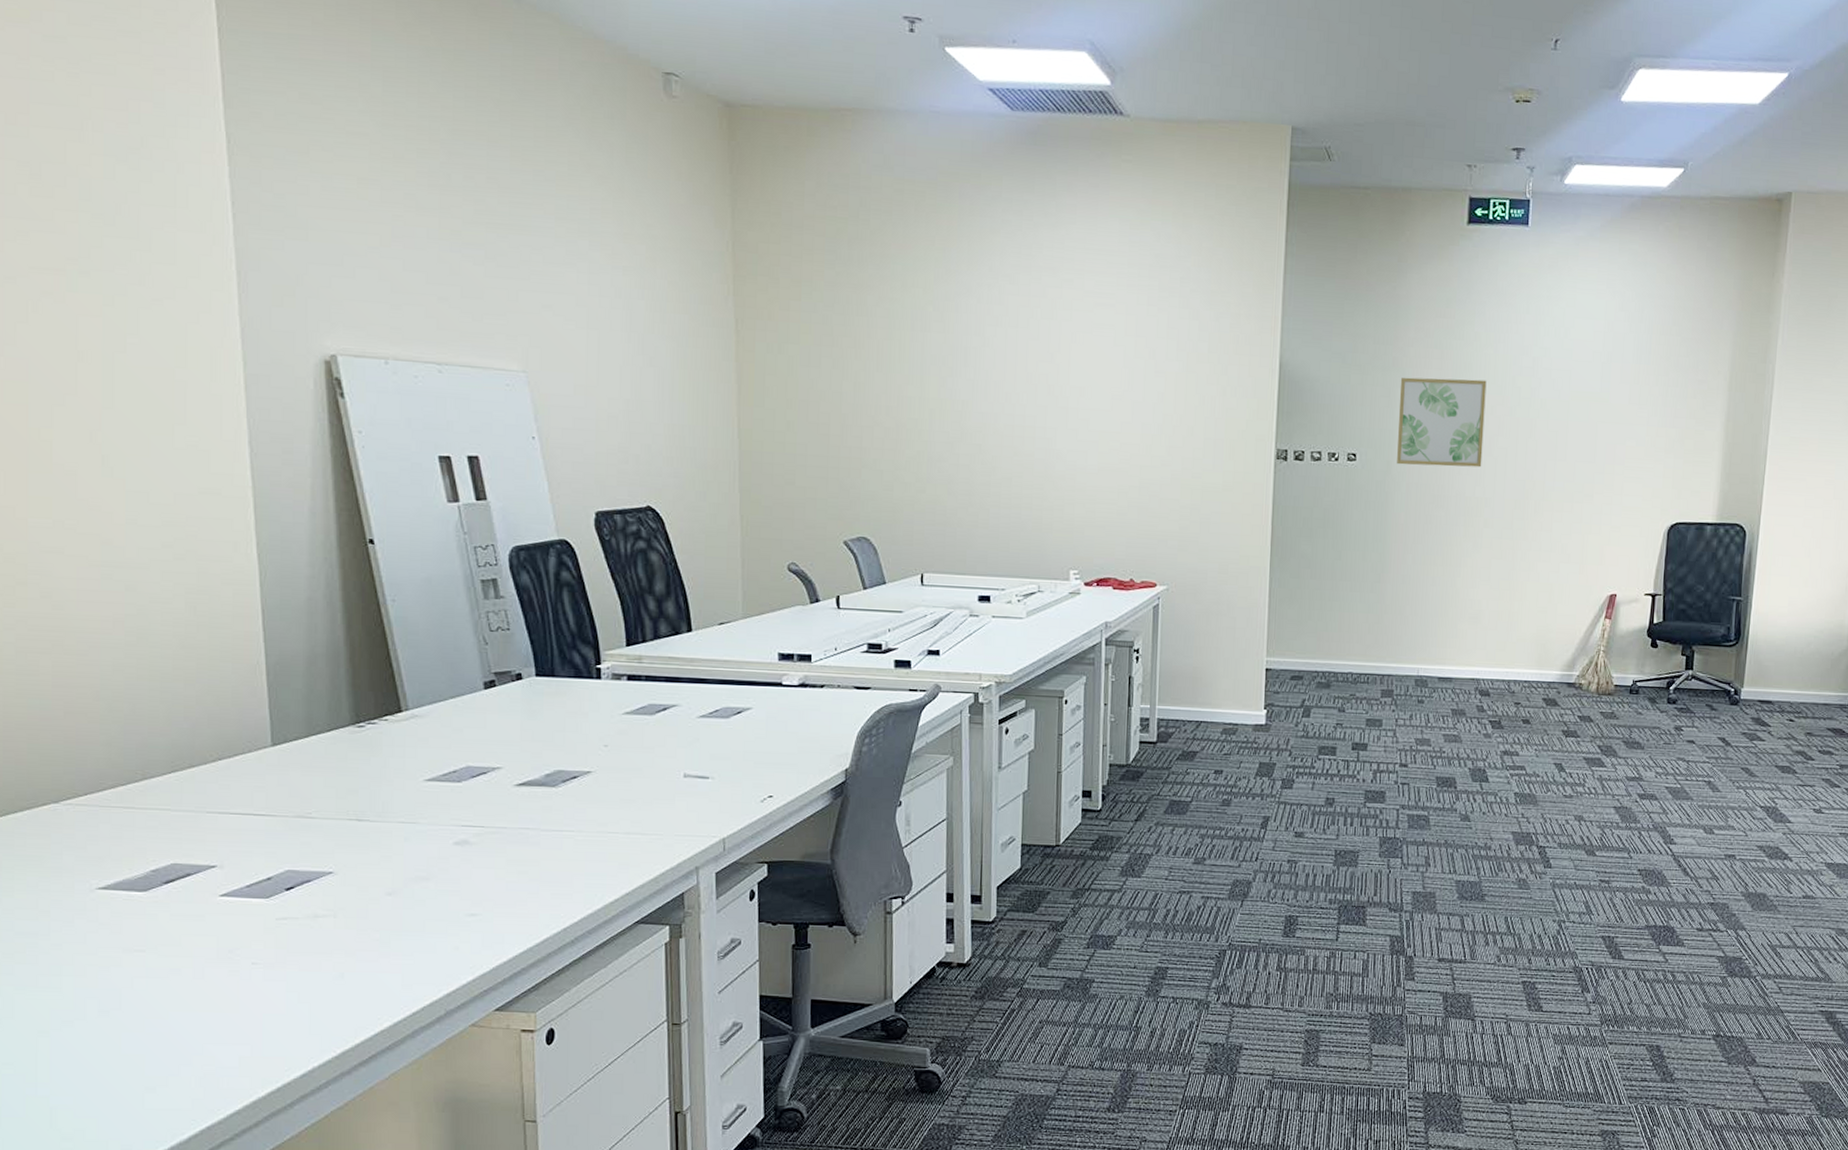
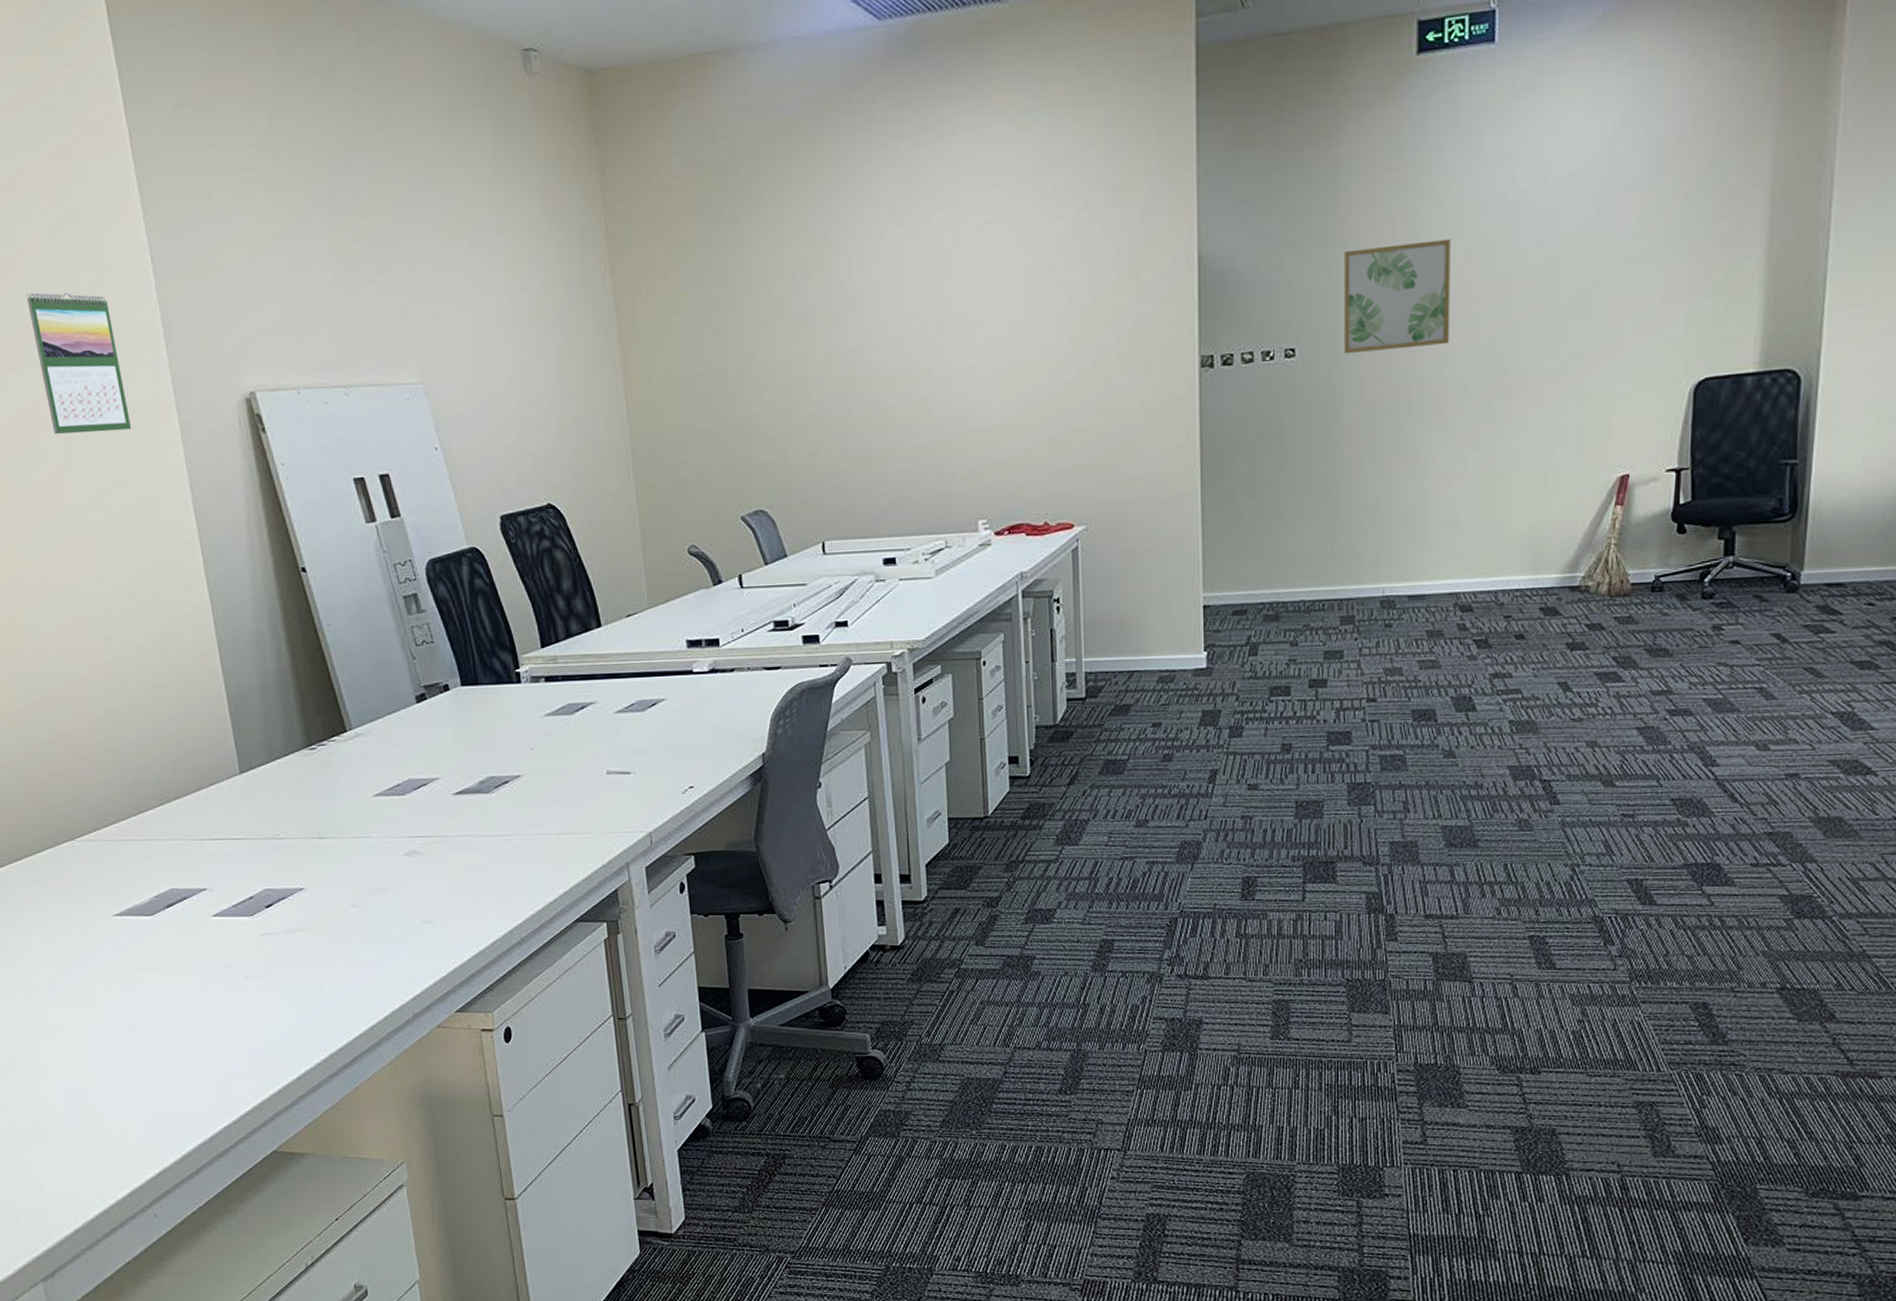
calendar: none [75,217,187,375] -> present [26,292,132,435]

